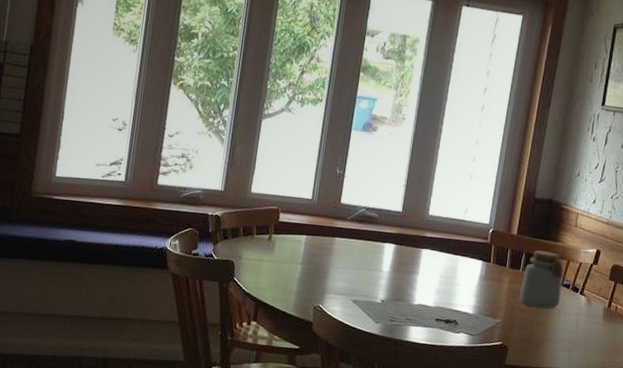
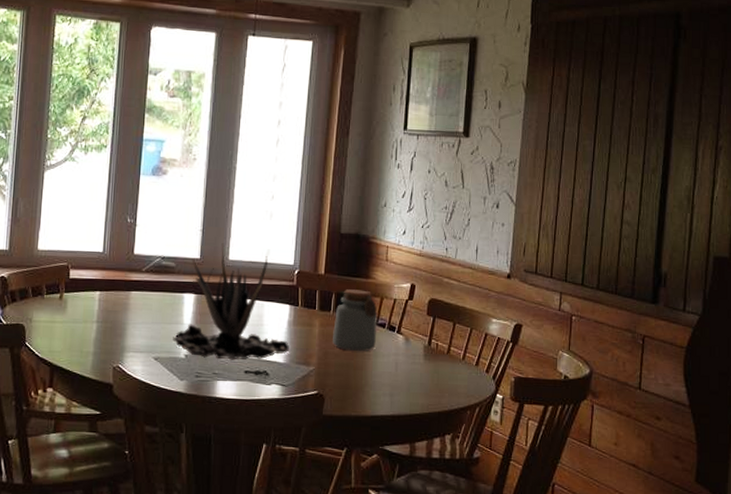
plant: none [371,199,479,309] -> present [173,243,289,360]

